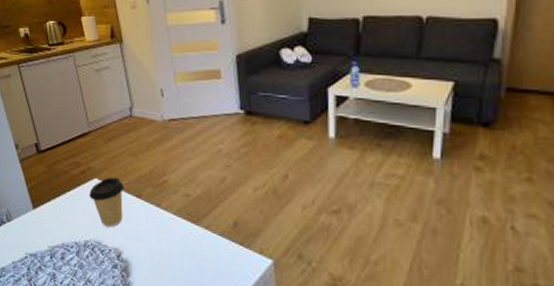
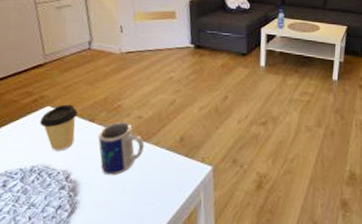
mug: none [146,198,195,259] -> present [98,121,145,176]

